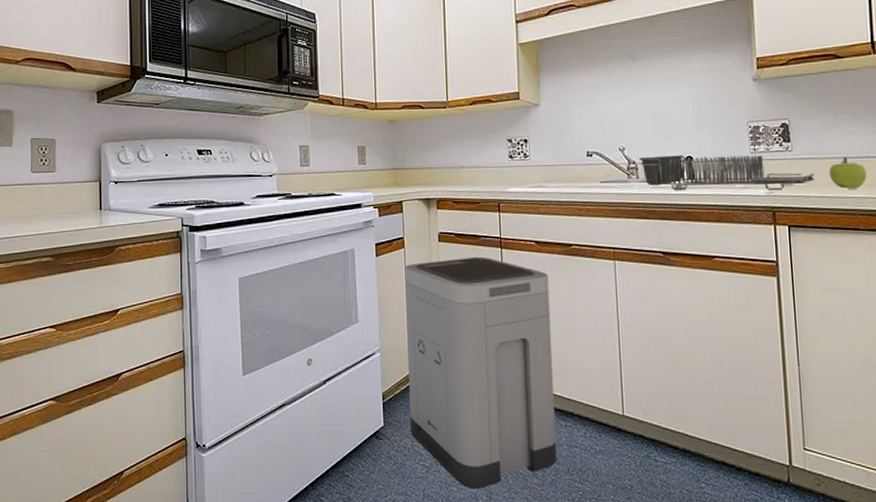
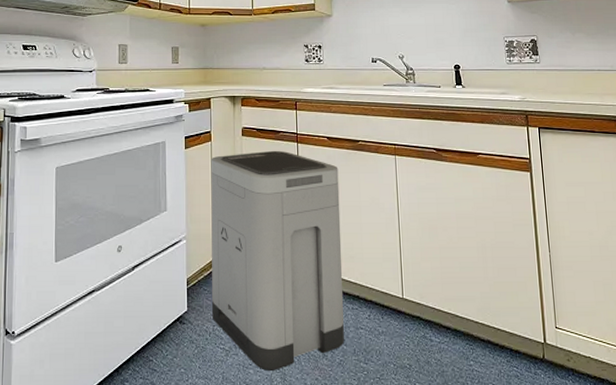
dish rack: present [638,155,815,191] -> none [415,64,559,97]
fruit: present [828,156,867,189] -> none [569,69,599,97]

